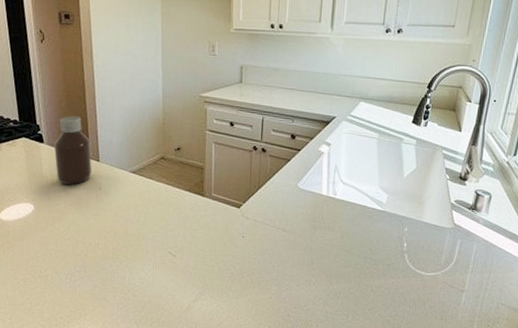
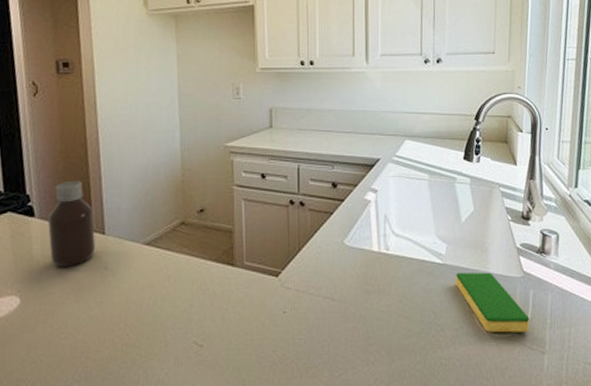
dish sponge: none [392,220,455,273] -> present [456,272,530,333]

